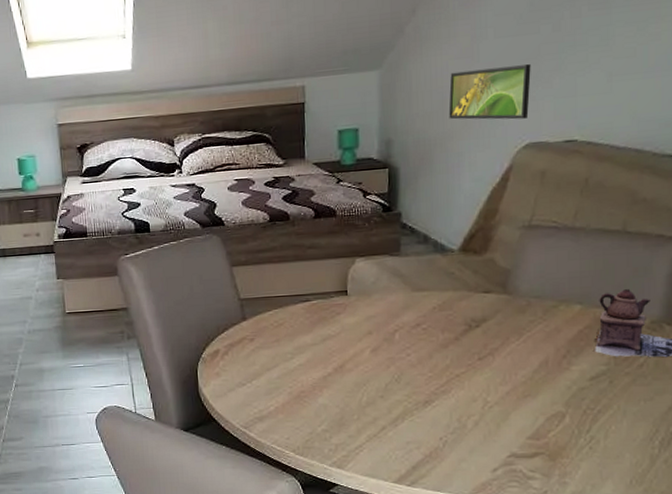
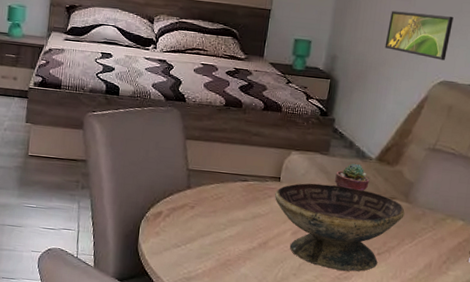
decorative bowl: none [343,288,505,385] -> present [274,183,405,272]
potted succulent: none [412,259,455,290] -> present [335,163,370,191]

